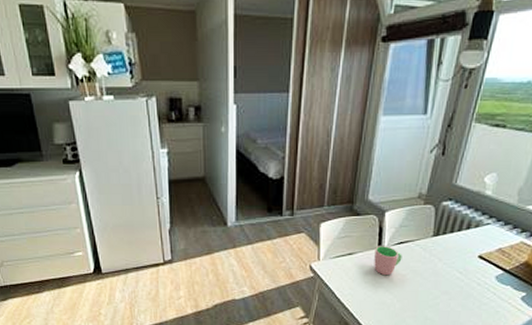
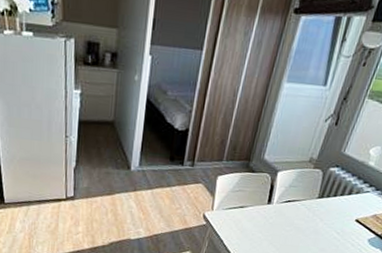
cup: present [374,246,402,276] -> none [262,202,289,230]

